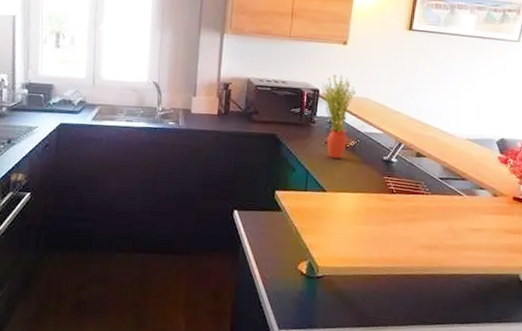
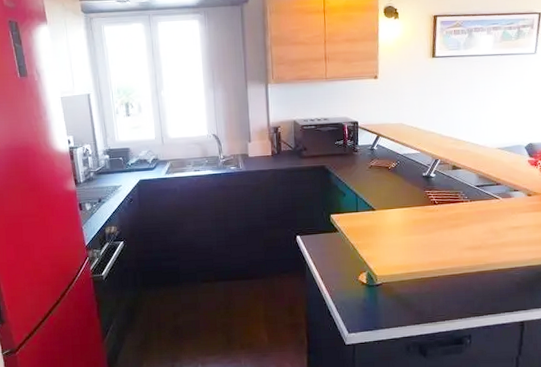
potted plant: present [321,74,357,159] -> none [359,106,391,181]

